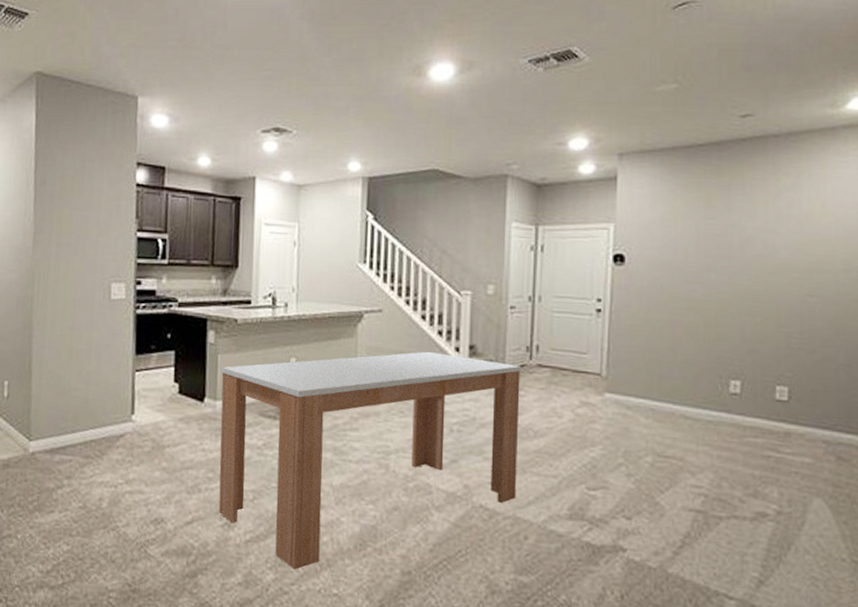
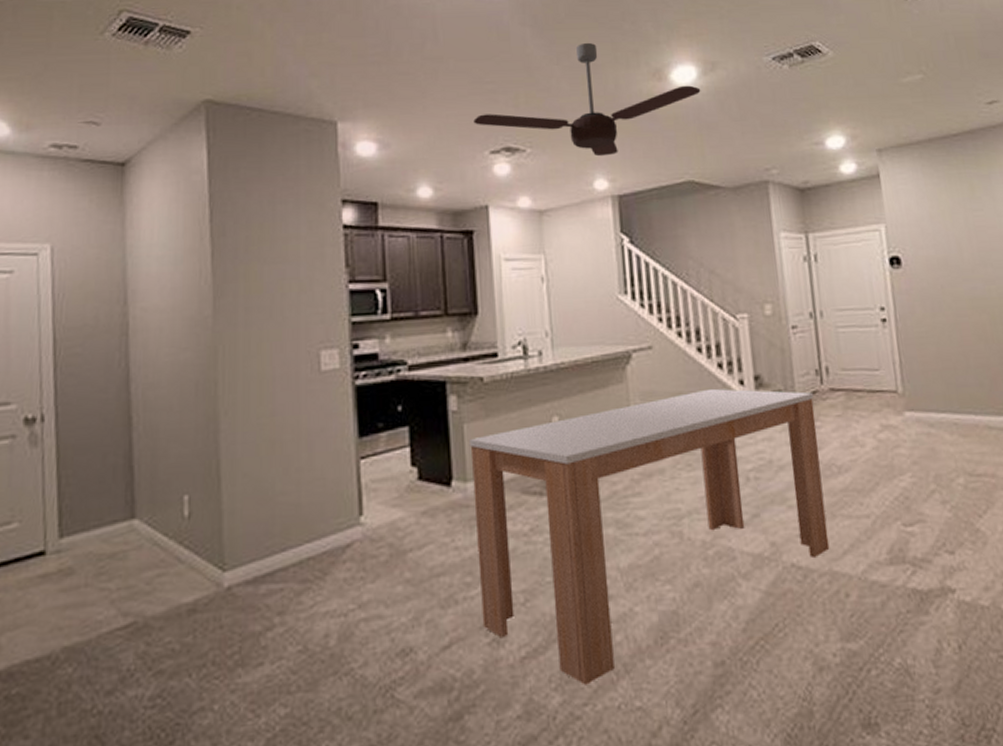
ceiling fan: none [250,37,456,142] -> present [473,42,701,157]

